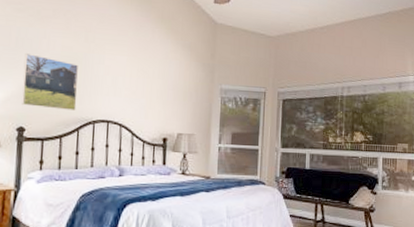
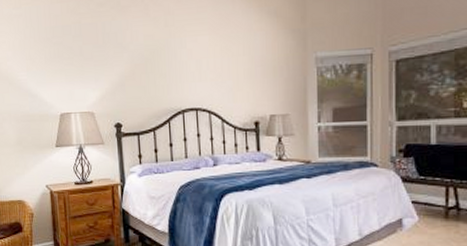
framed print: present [22,53,78,110] -> none [112,48,165,102]

